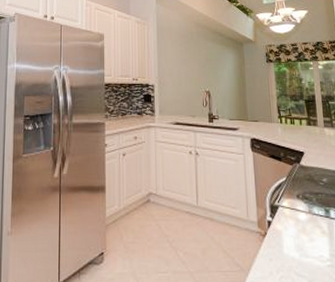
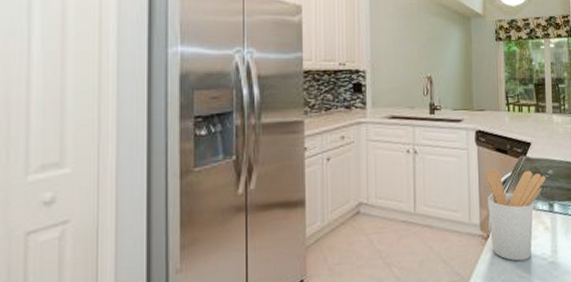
utensil holder: none [260,173,320,260] -> present [485,168,546,261]

